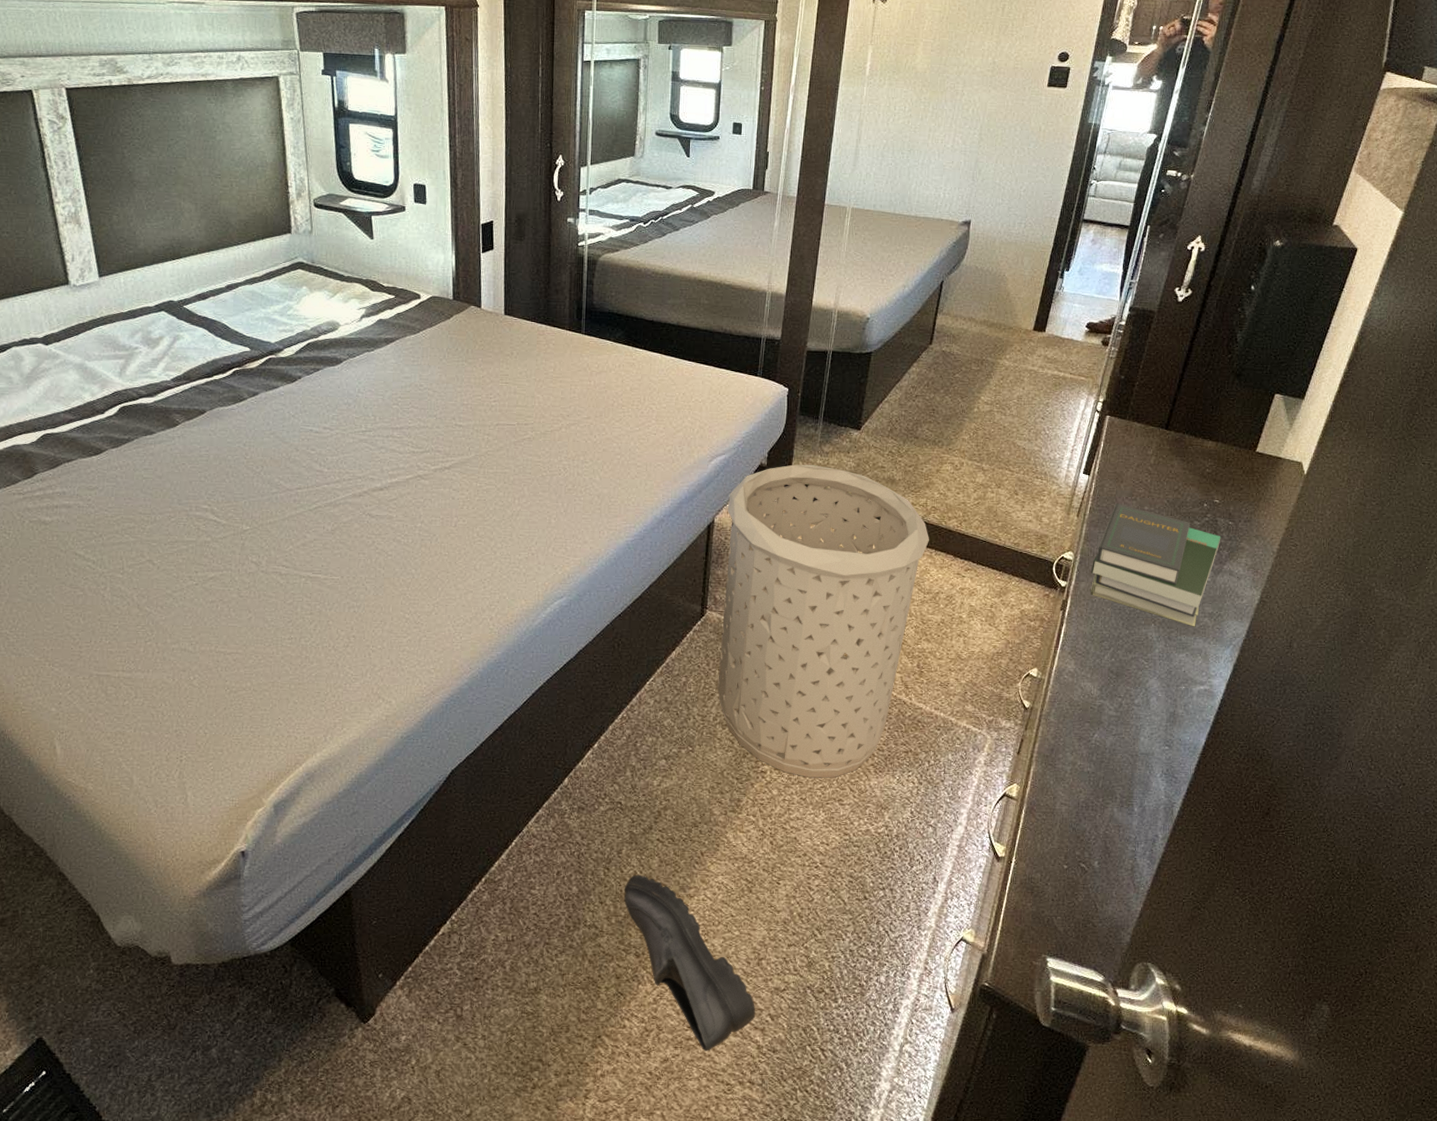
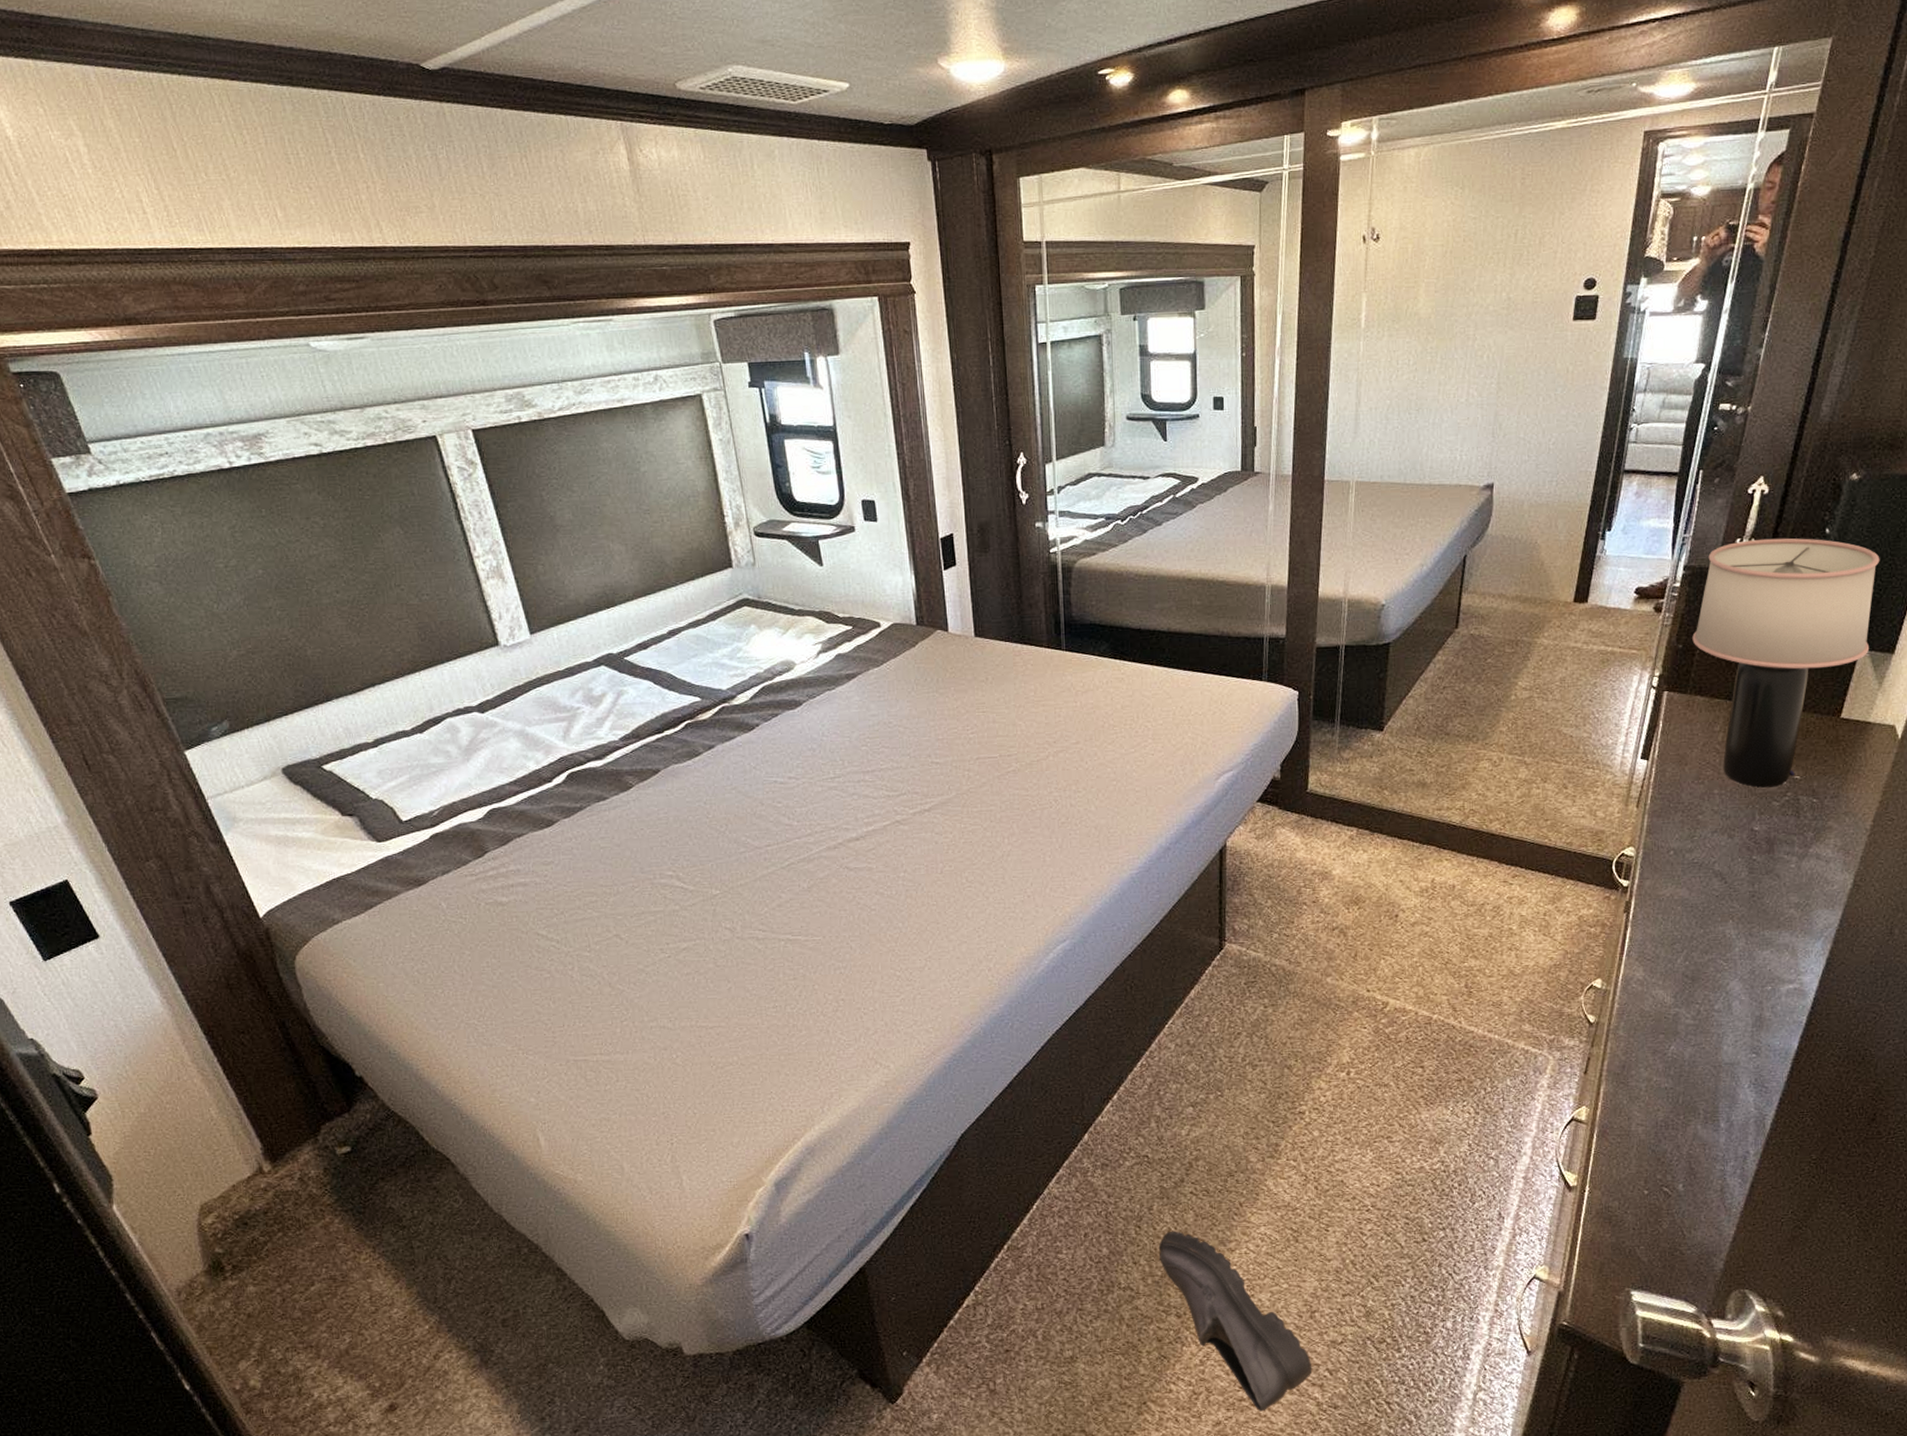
laundry basket: present [717,464,929,778] -> none [1239,773,1469,1116]
books: present [1090,503,1221,627] -> none [1656,789,1805,920]
table lamp: none [1133,289,1296,508] -> present [1692,538,1880,788]

